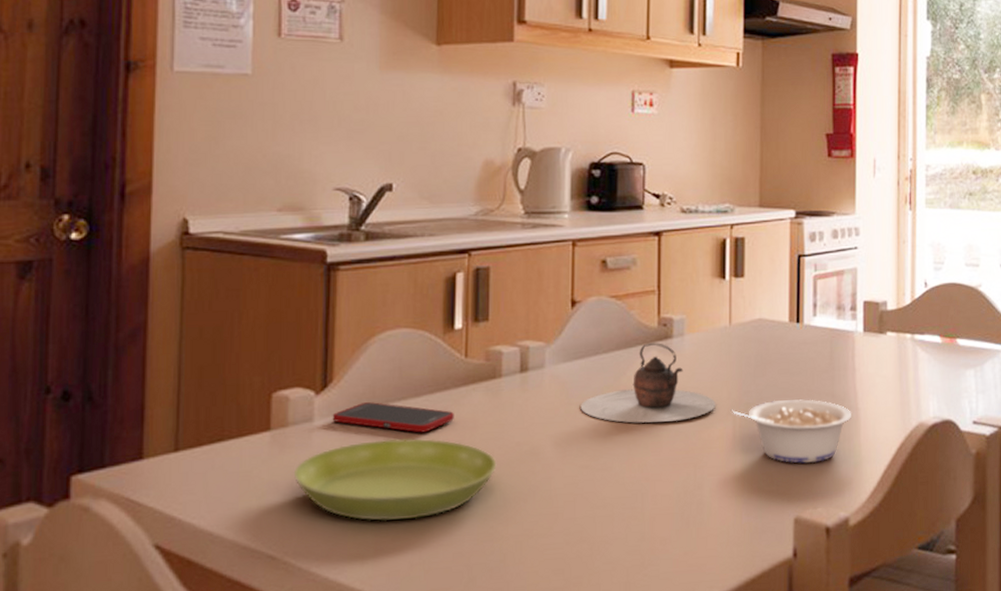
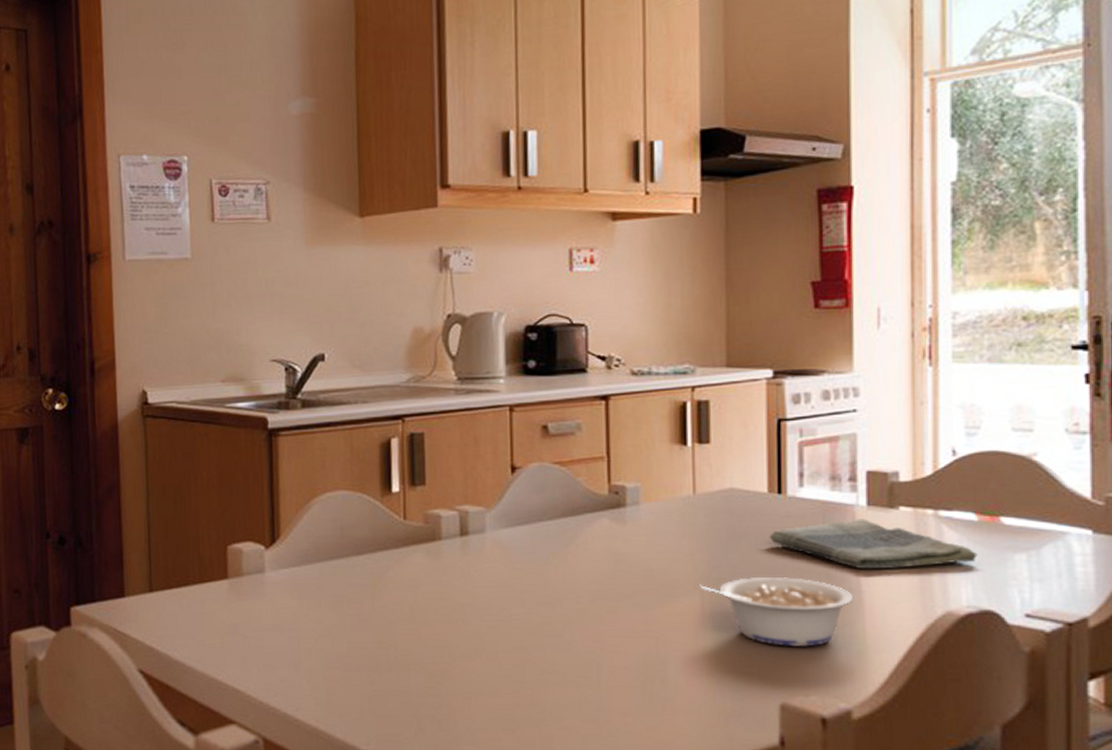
saucer: present [294,438,497,521] -> none [251,592,441,668]
cell phone: present [332,402,454,433] -> none [281,558,396,589]
teapot: present [580,343,716,423] -> none [525,511,680,592]
dish towel: none [789,343,941,389] -> present [769,518,978,570]

